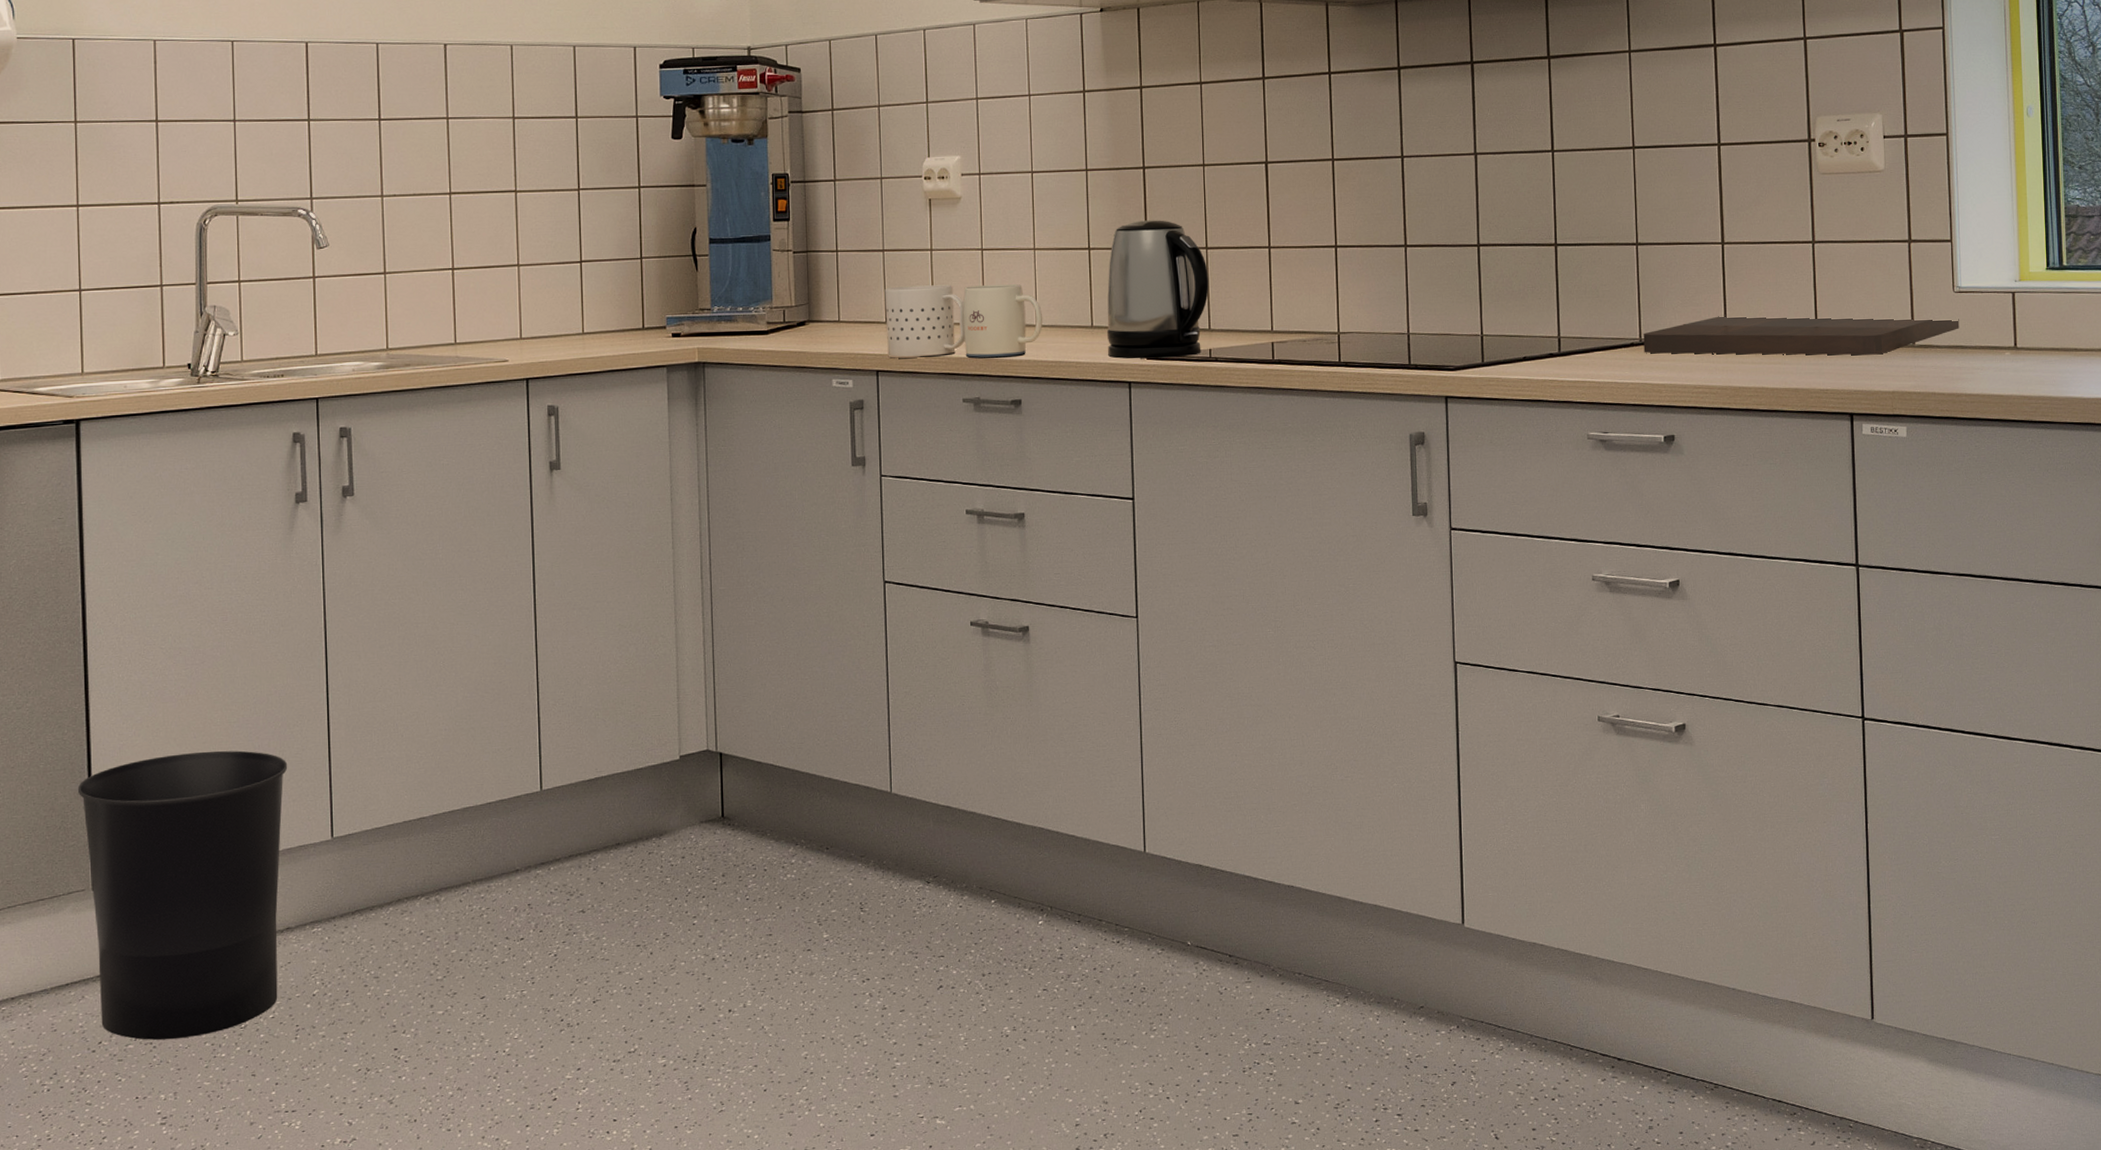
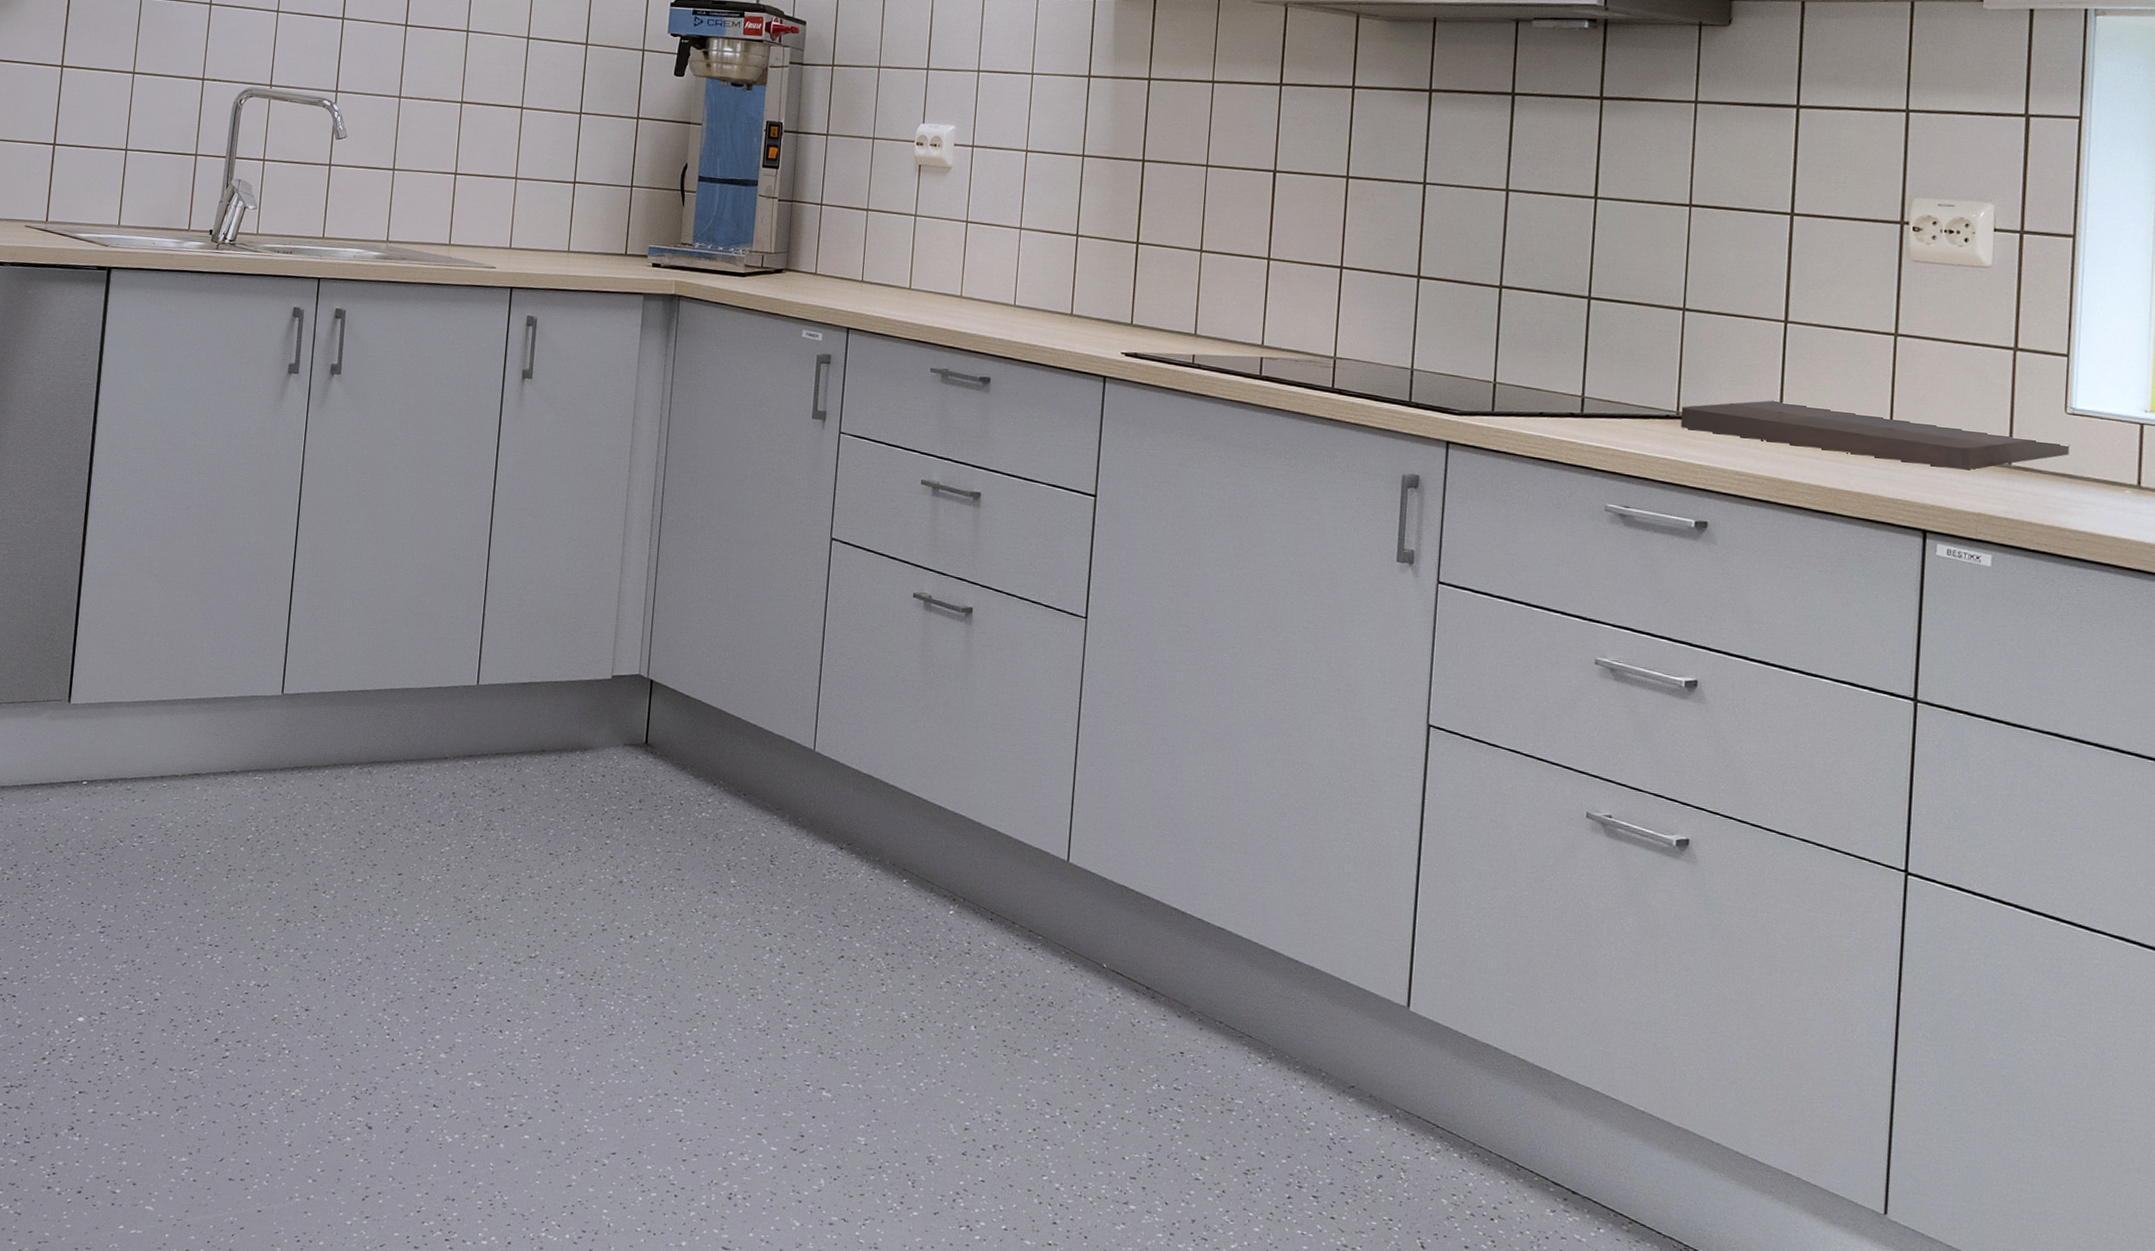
waste bin: present [77,750,288,1040] -> none [60,589,252,857]
mug: present [884,284,966,359] -> none [860,247,944,324]
mug: present [962,284,1043,360] -> none [938,256,1022,335]
kettle: present [1106,220,1209,360] -> none [1085,213,1201,359]

